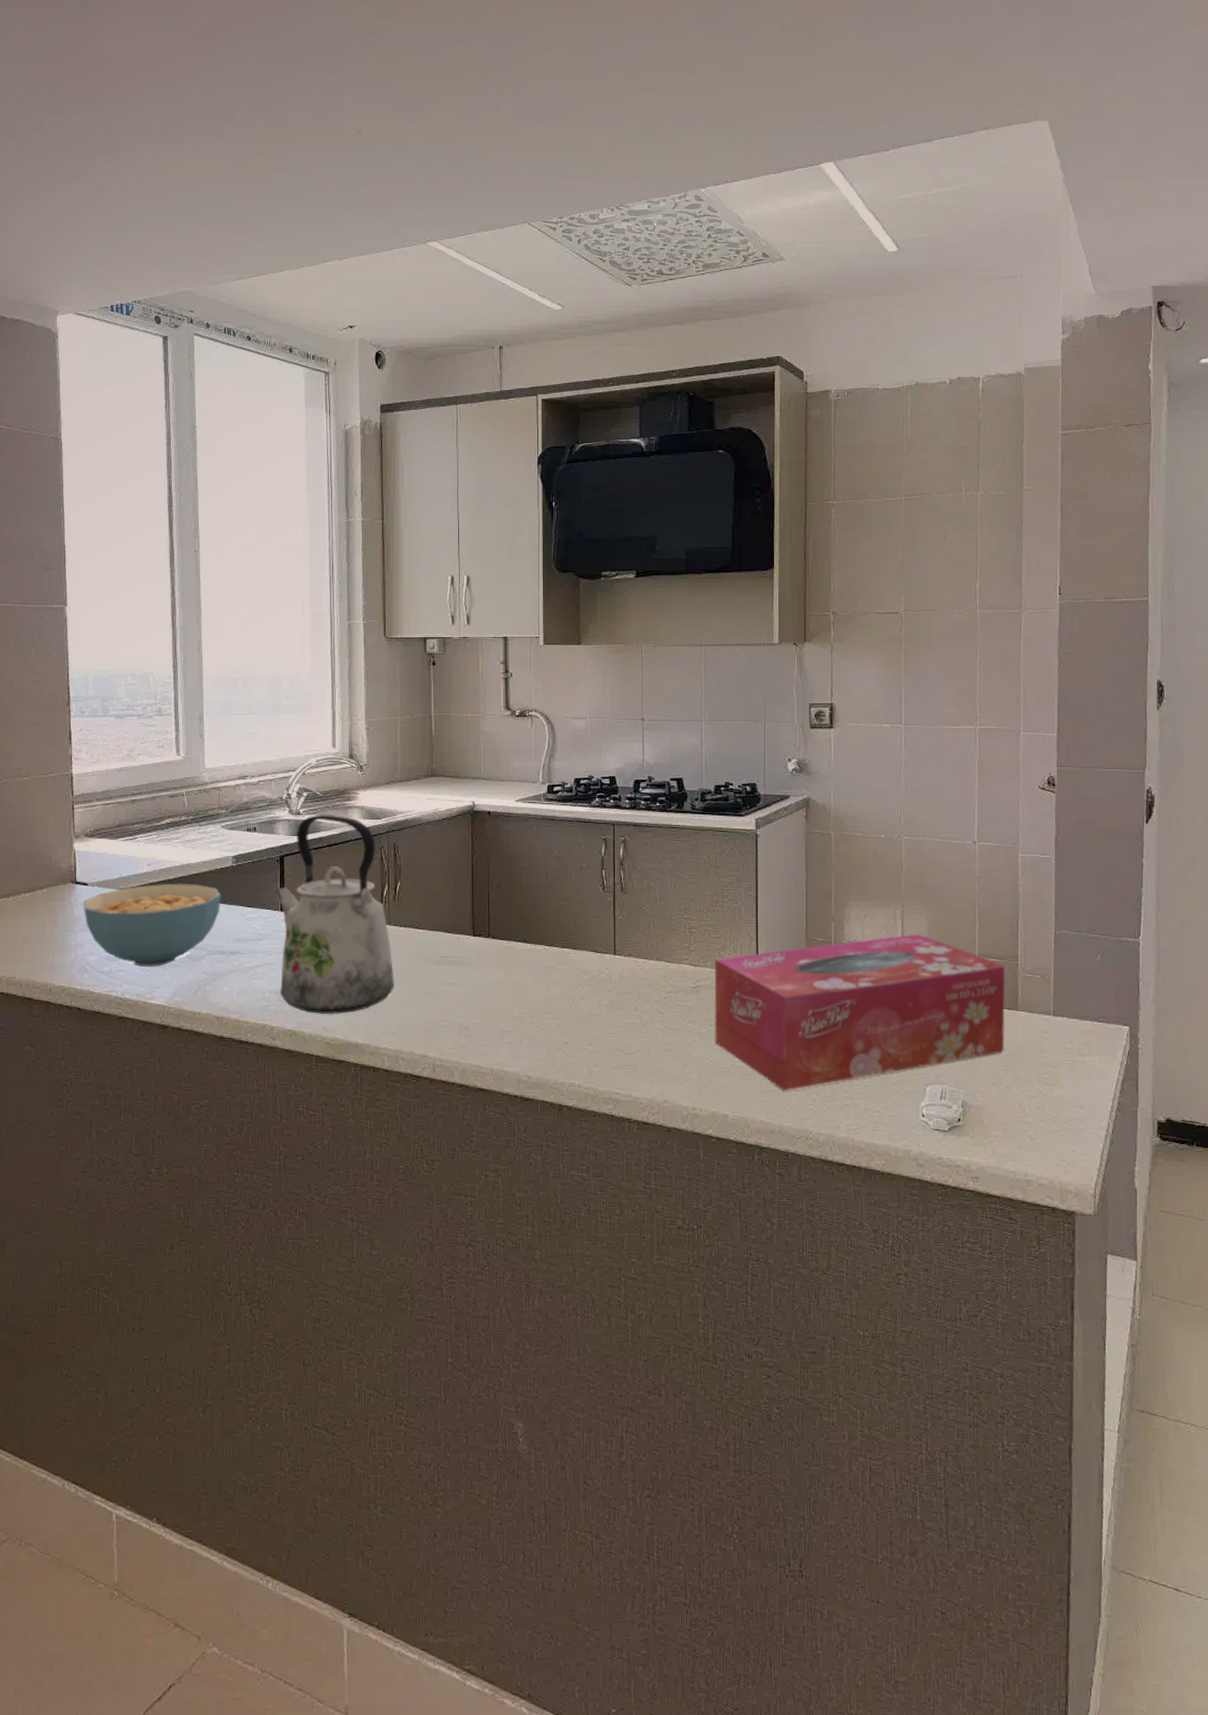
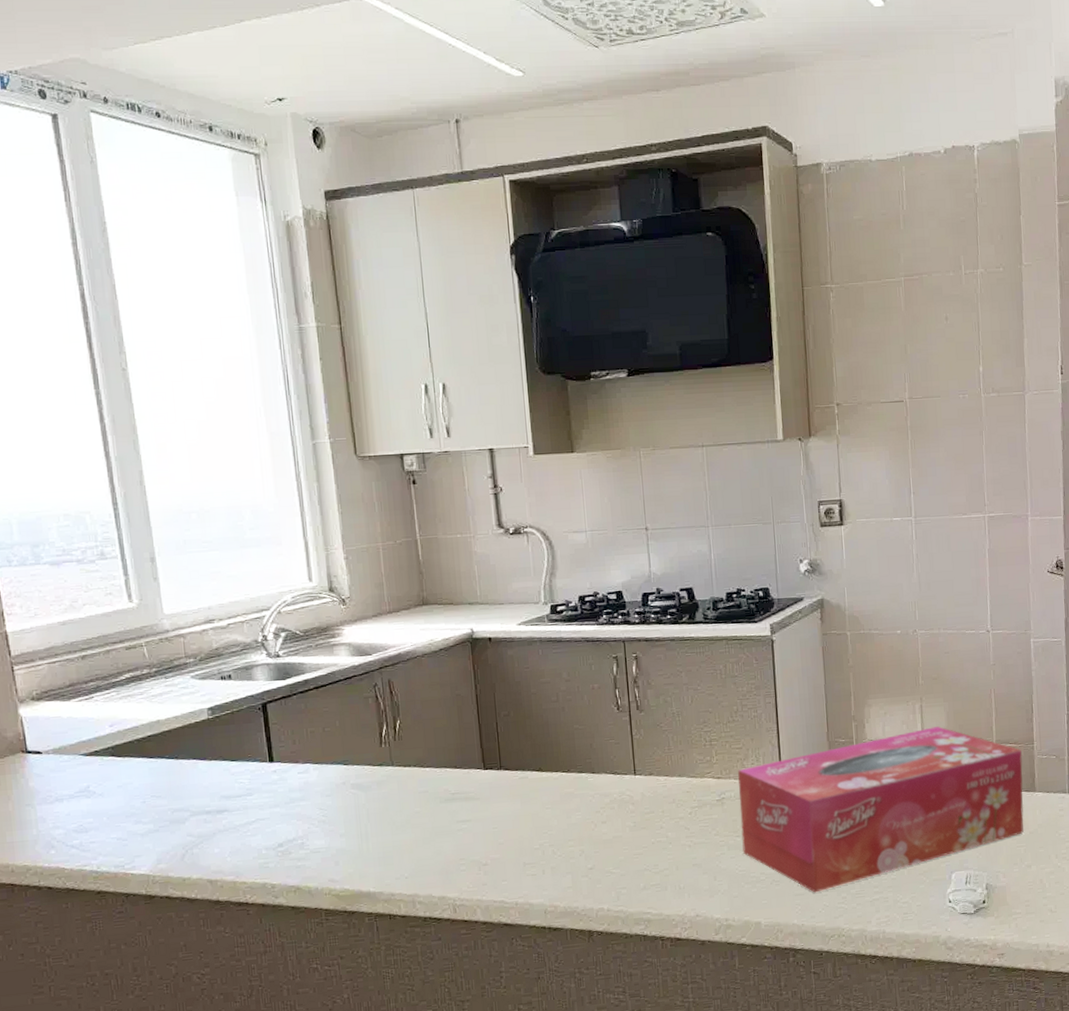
cereal bowl: present [83,883,222,966] -> none [39,741,200,836]
kettle: present [274,814,394,1015] -> none [259,654,404,866]

